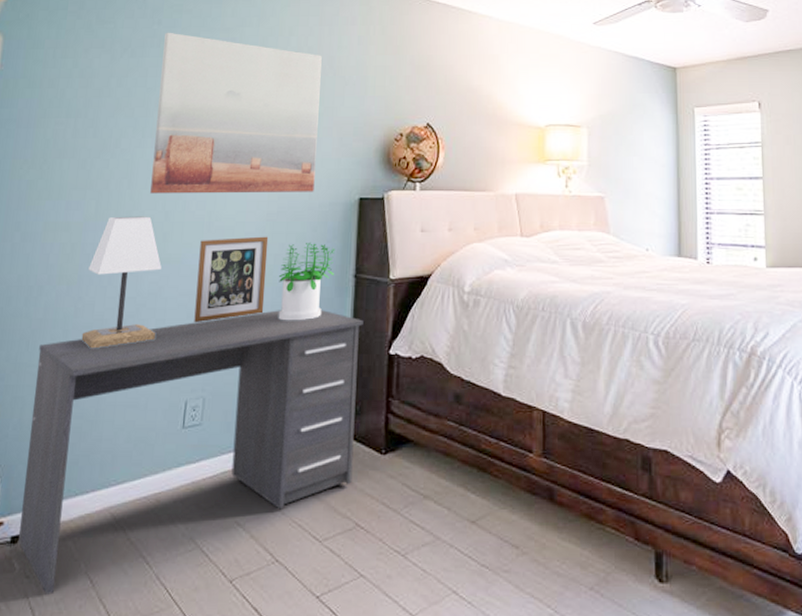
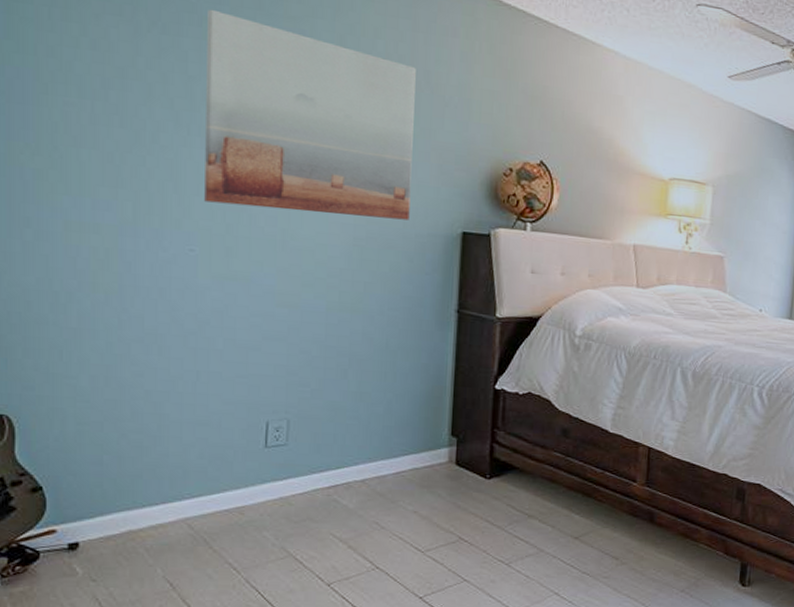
desk: present [17,310,363,595] -> none [76,338,467,596]
lamp: present [81,216,162,349] -> none [131,223,227,364]
picture frame: present [194,236,269,323] -> none [271,259,357,346]
potted plant: present [278,242,335,321] -> none [370,272,435,351]

